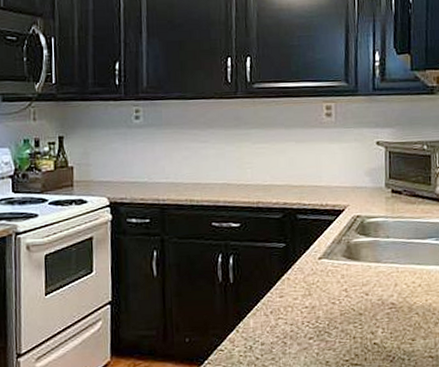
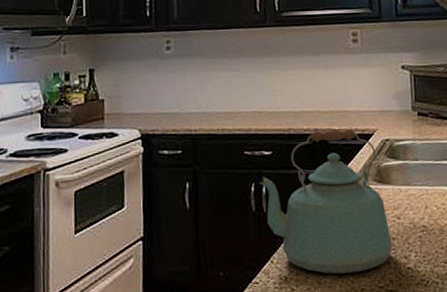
kettle: none [226,203,359,346] -> present [258,128,393,275]

